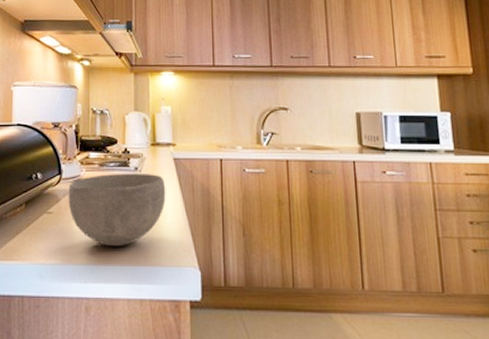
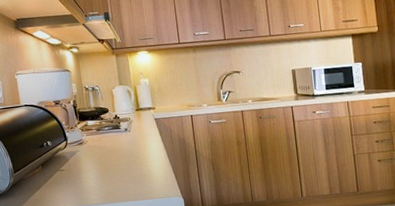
bowl: present [68,173,166,247] -> none [74,132,152,190]

